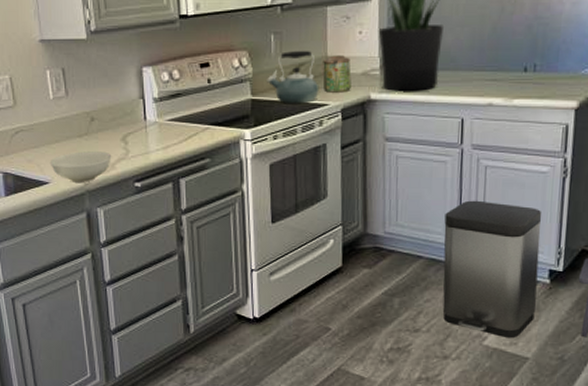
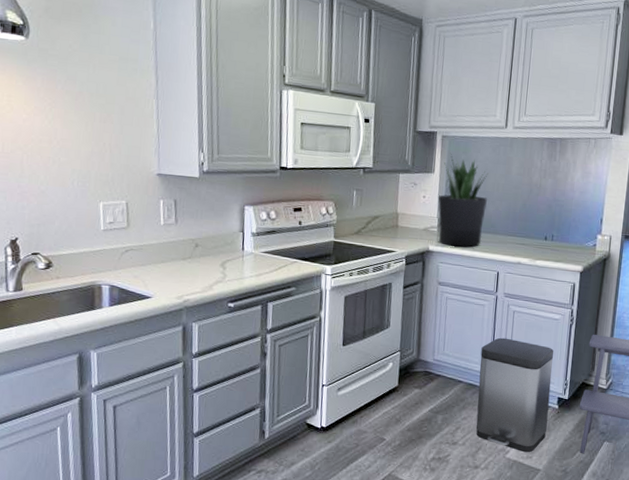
bowl: present [49,151,112,182] -> none [154,272,211,300]
kettle: present [267,50,319,104] -> none [347,205,389,249]
canister: present [323,55,351,93] -> none [393,212,415,243]

